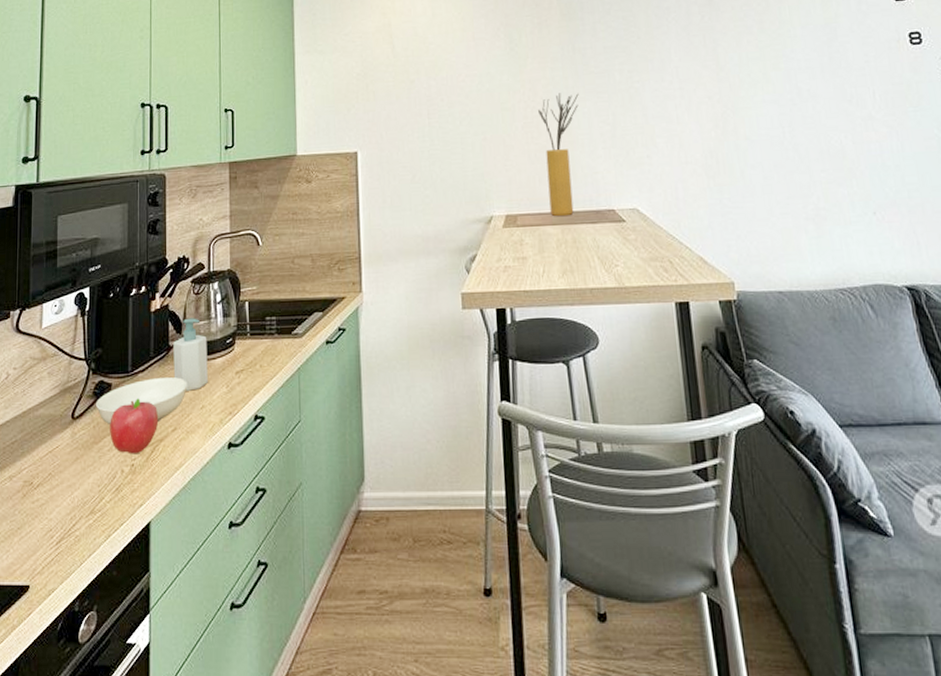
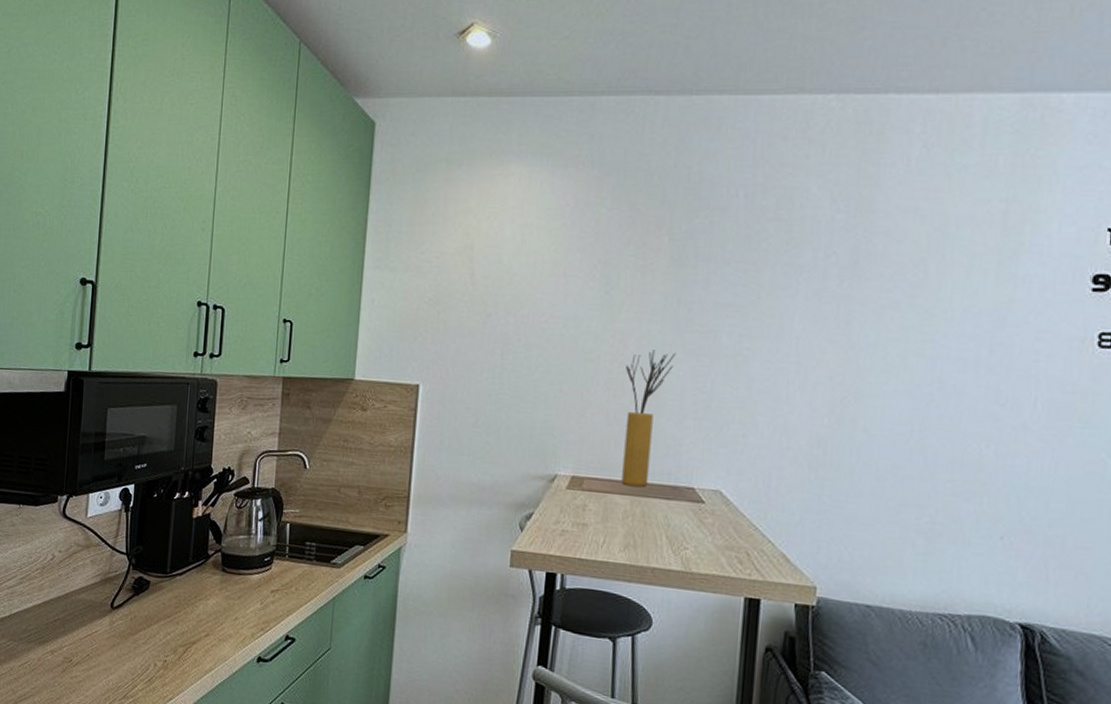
bowl: present [95,376,188,426] -> none [133,582,223,626]
fruit: present [110,398,159,454] -> none [145,599,193,652]
soap bottle: present [173,318,208,391] -> none [210,530,246,602]

